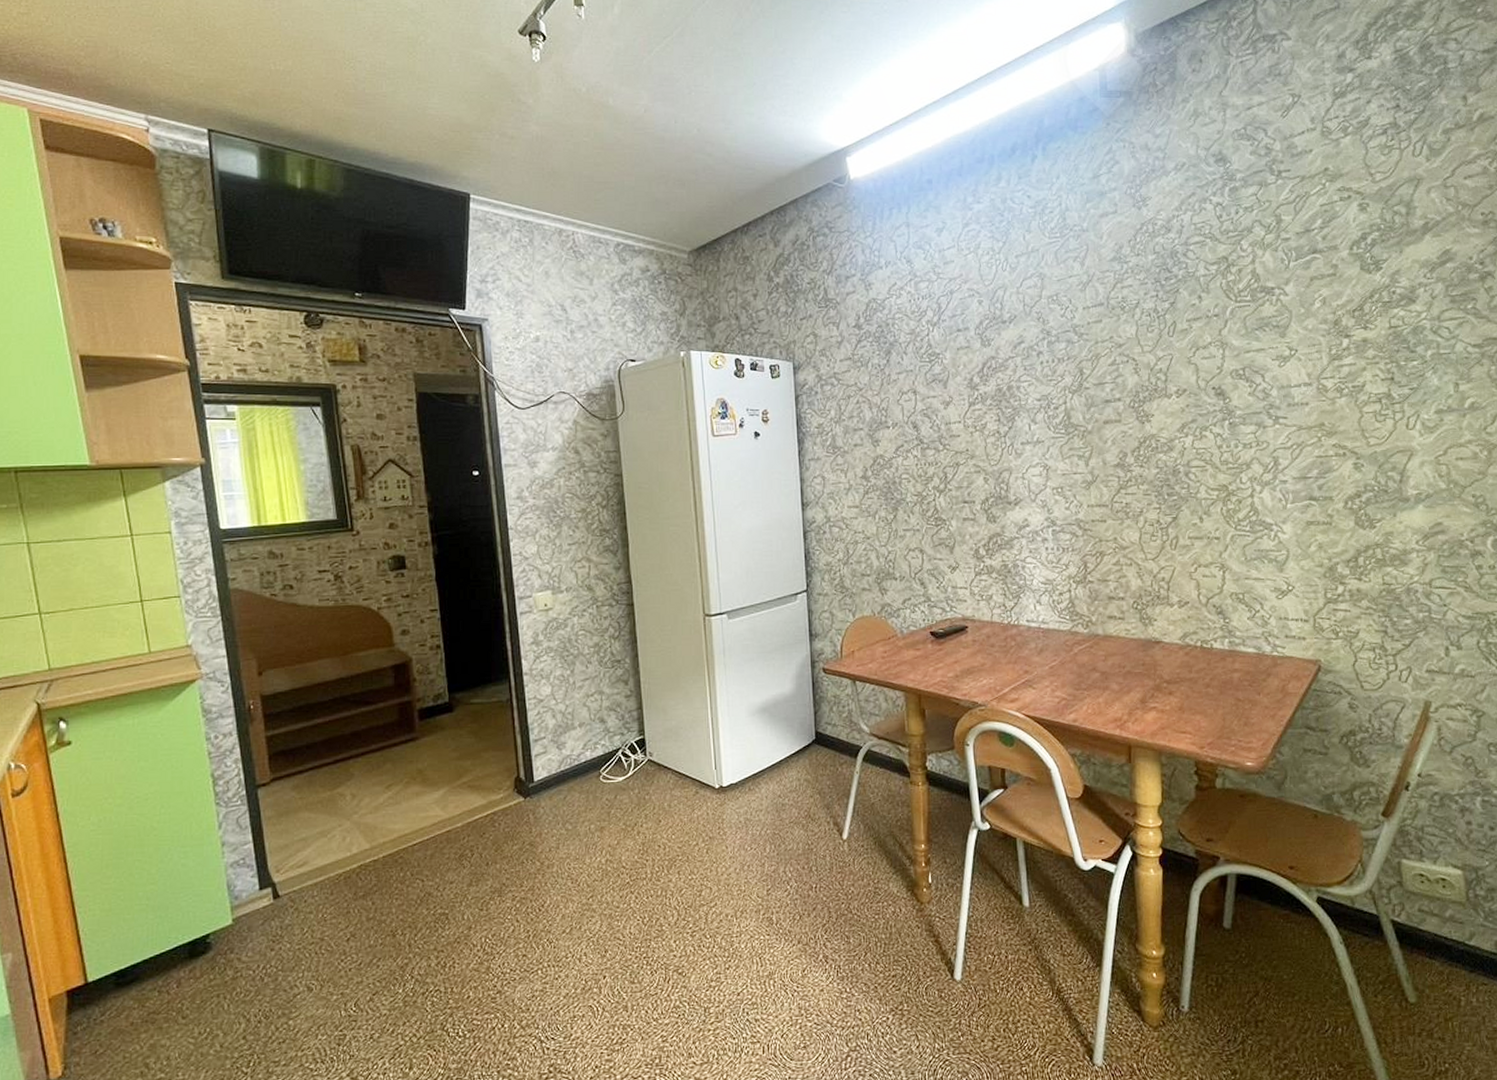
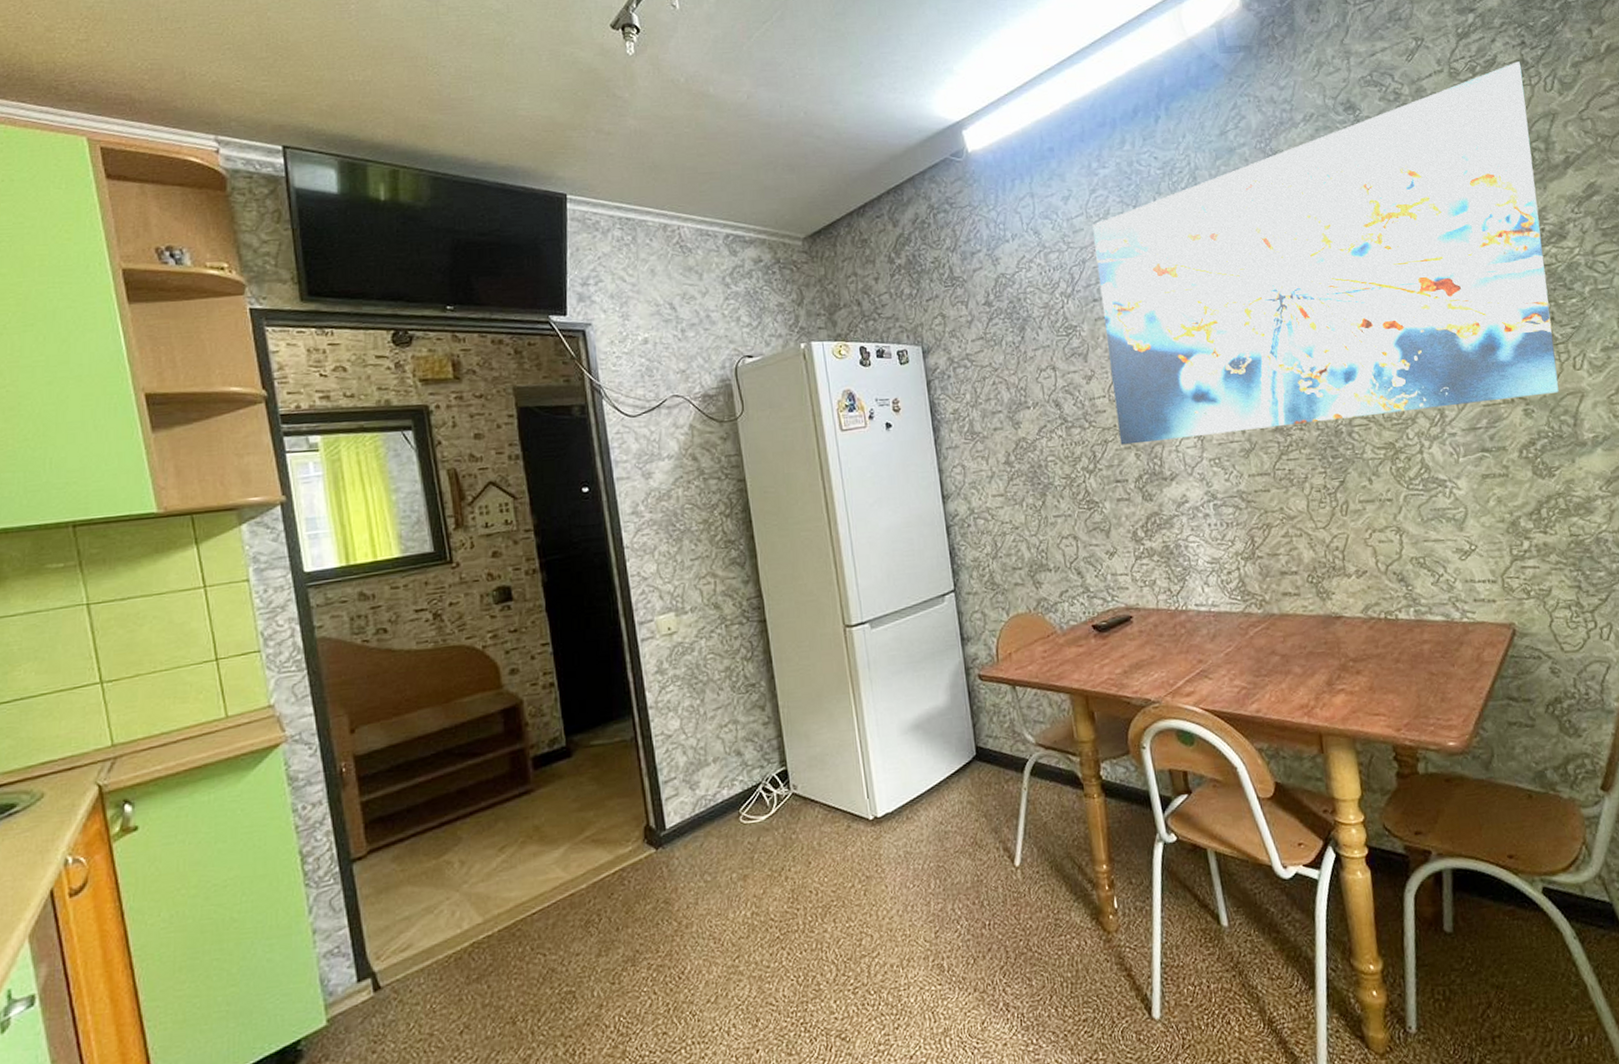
wall art: none [963,124,1393,469] -> present [1092,61,1559,445]

